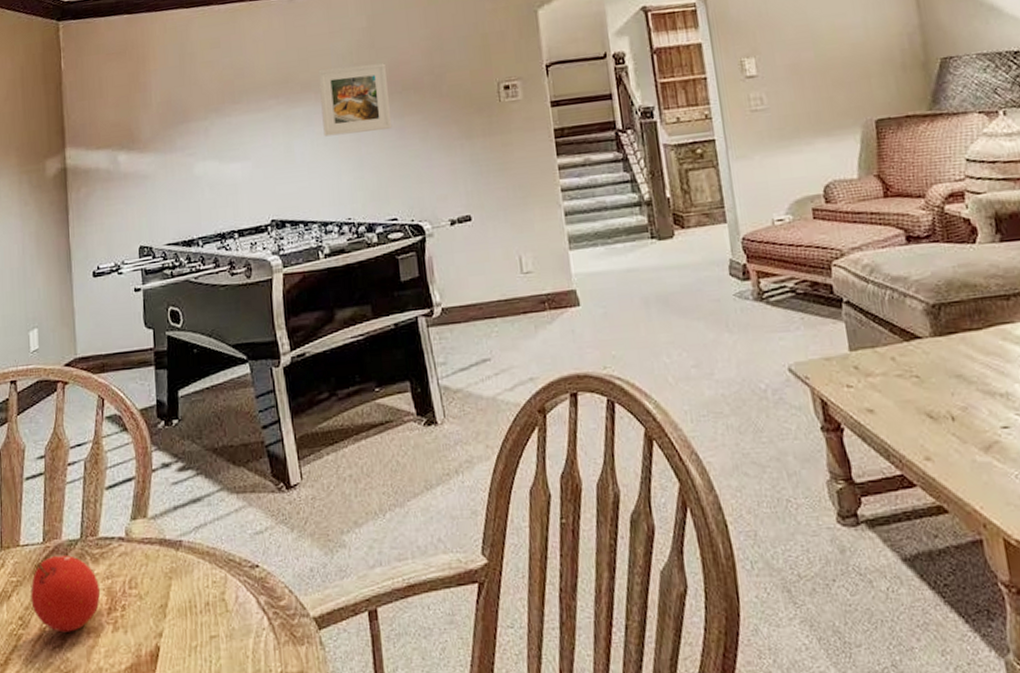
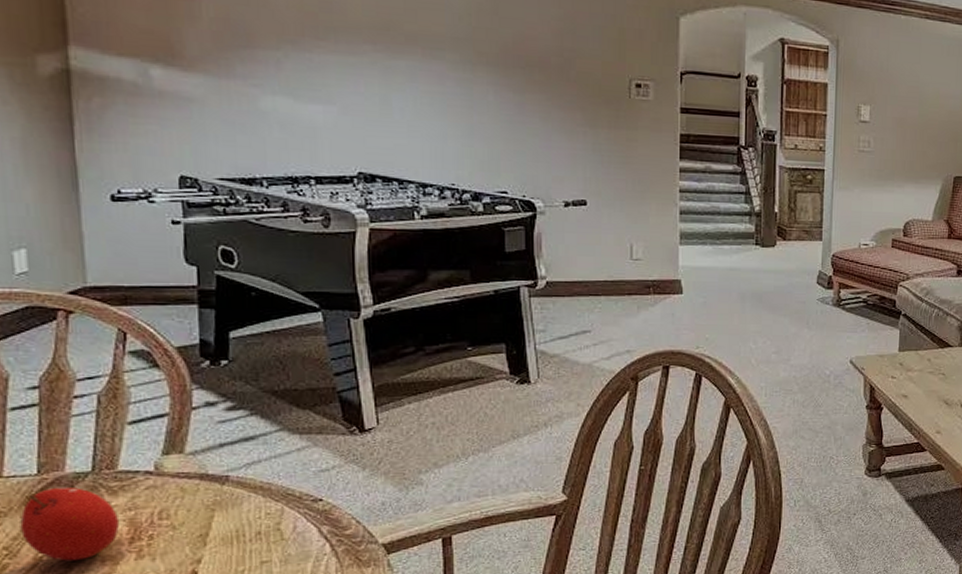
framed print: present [318,63,393,137] -> none [428,24,511,103]

